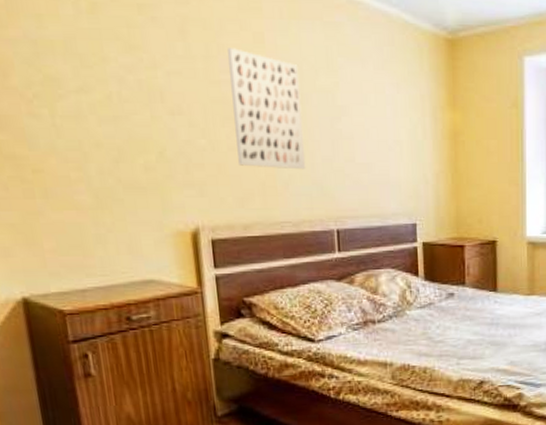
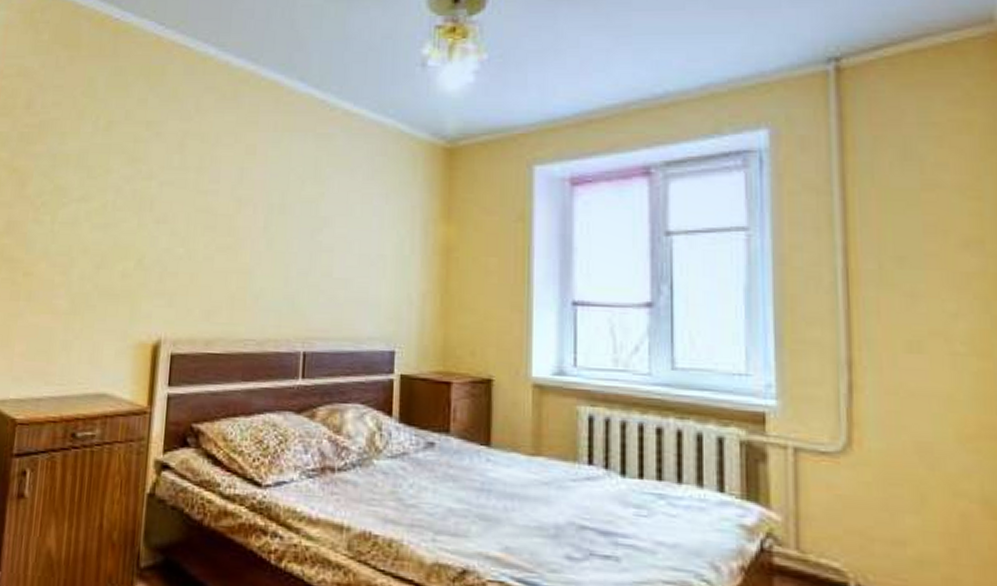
wall art: present [228,48,306,170] -> none [212,160,286,283]

